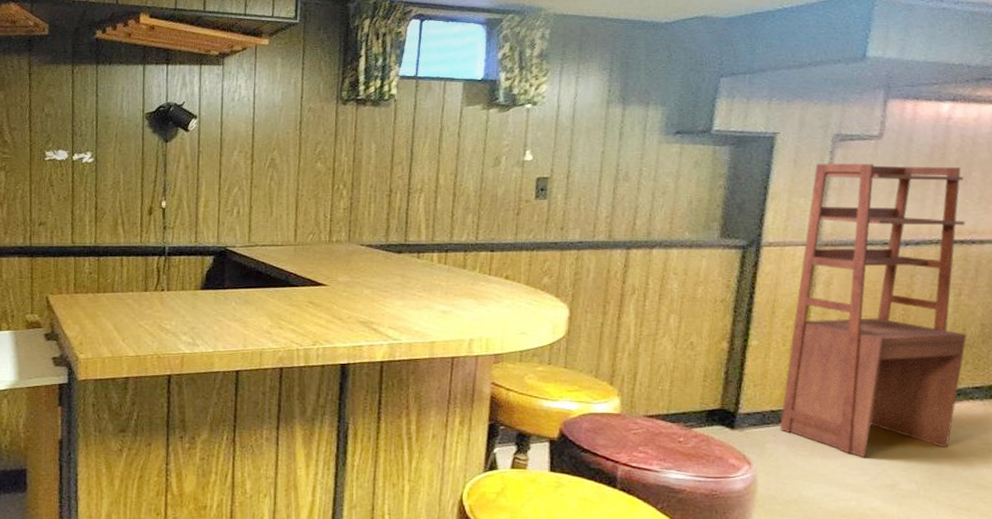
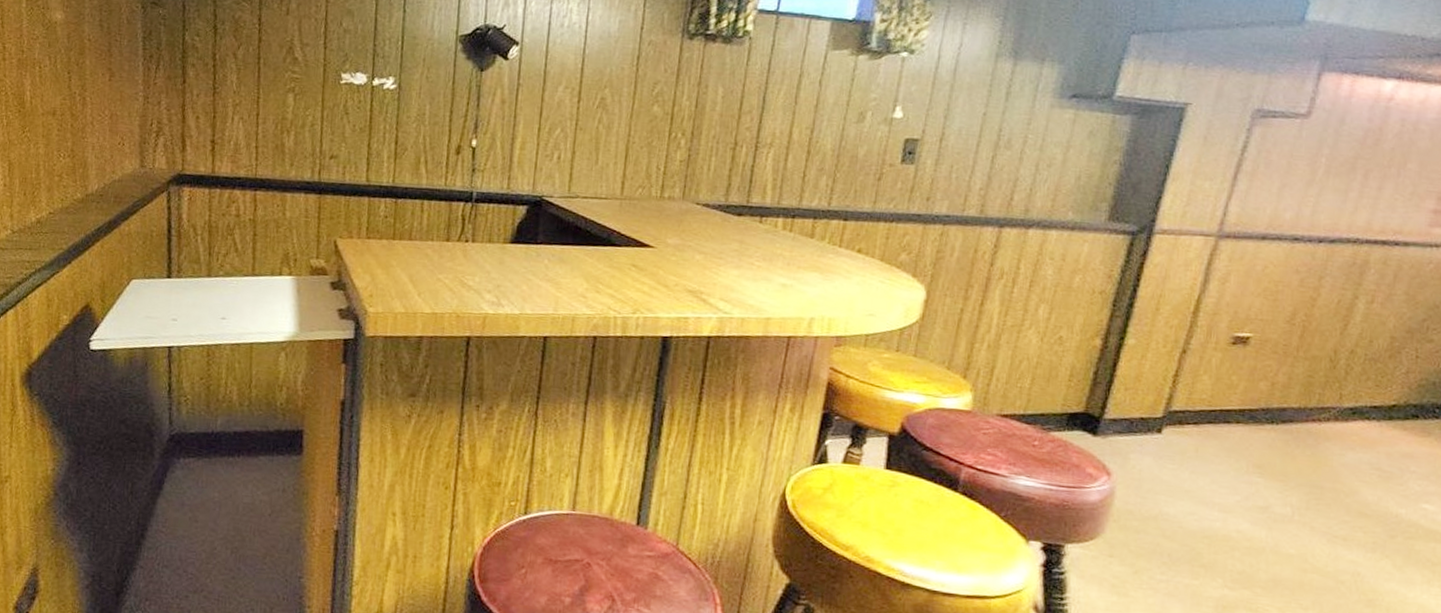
shelving unit: present [779,162,967,457] -> none [1147,142,1398,475]

